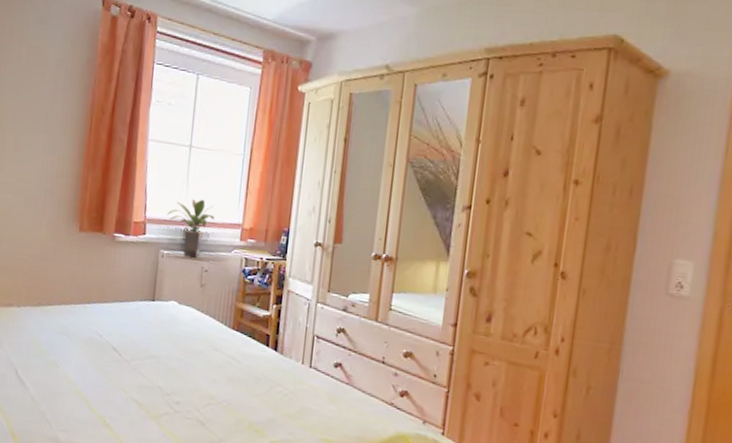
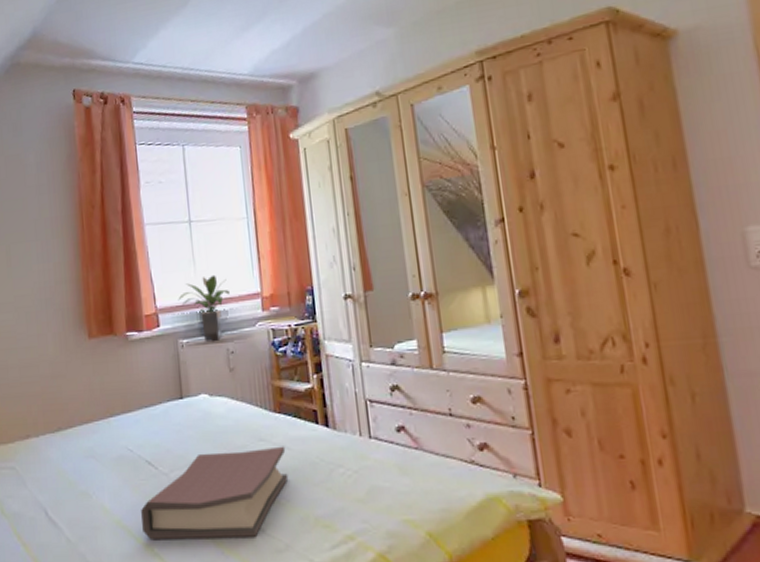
hardback book: none [99,350,236,427] -> present [141,446,289,541]

